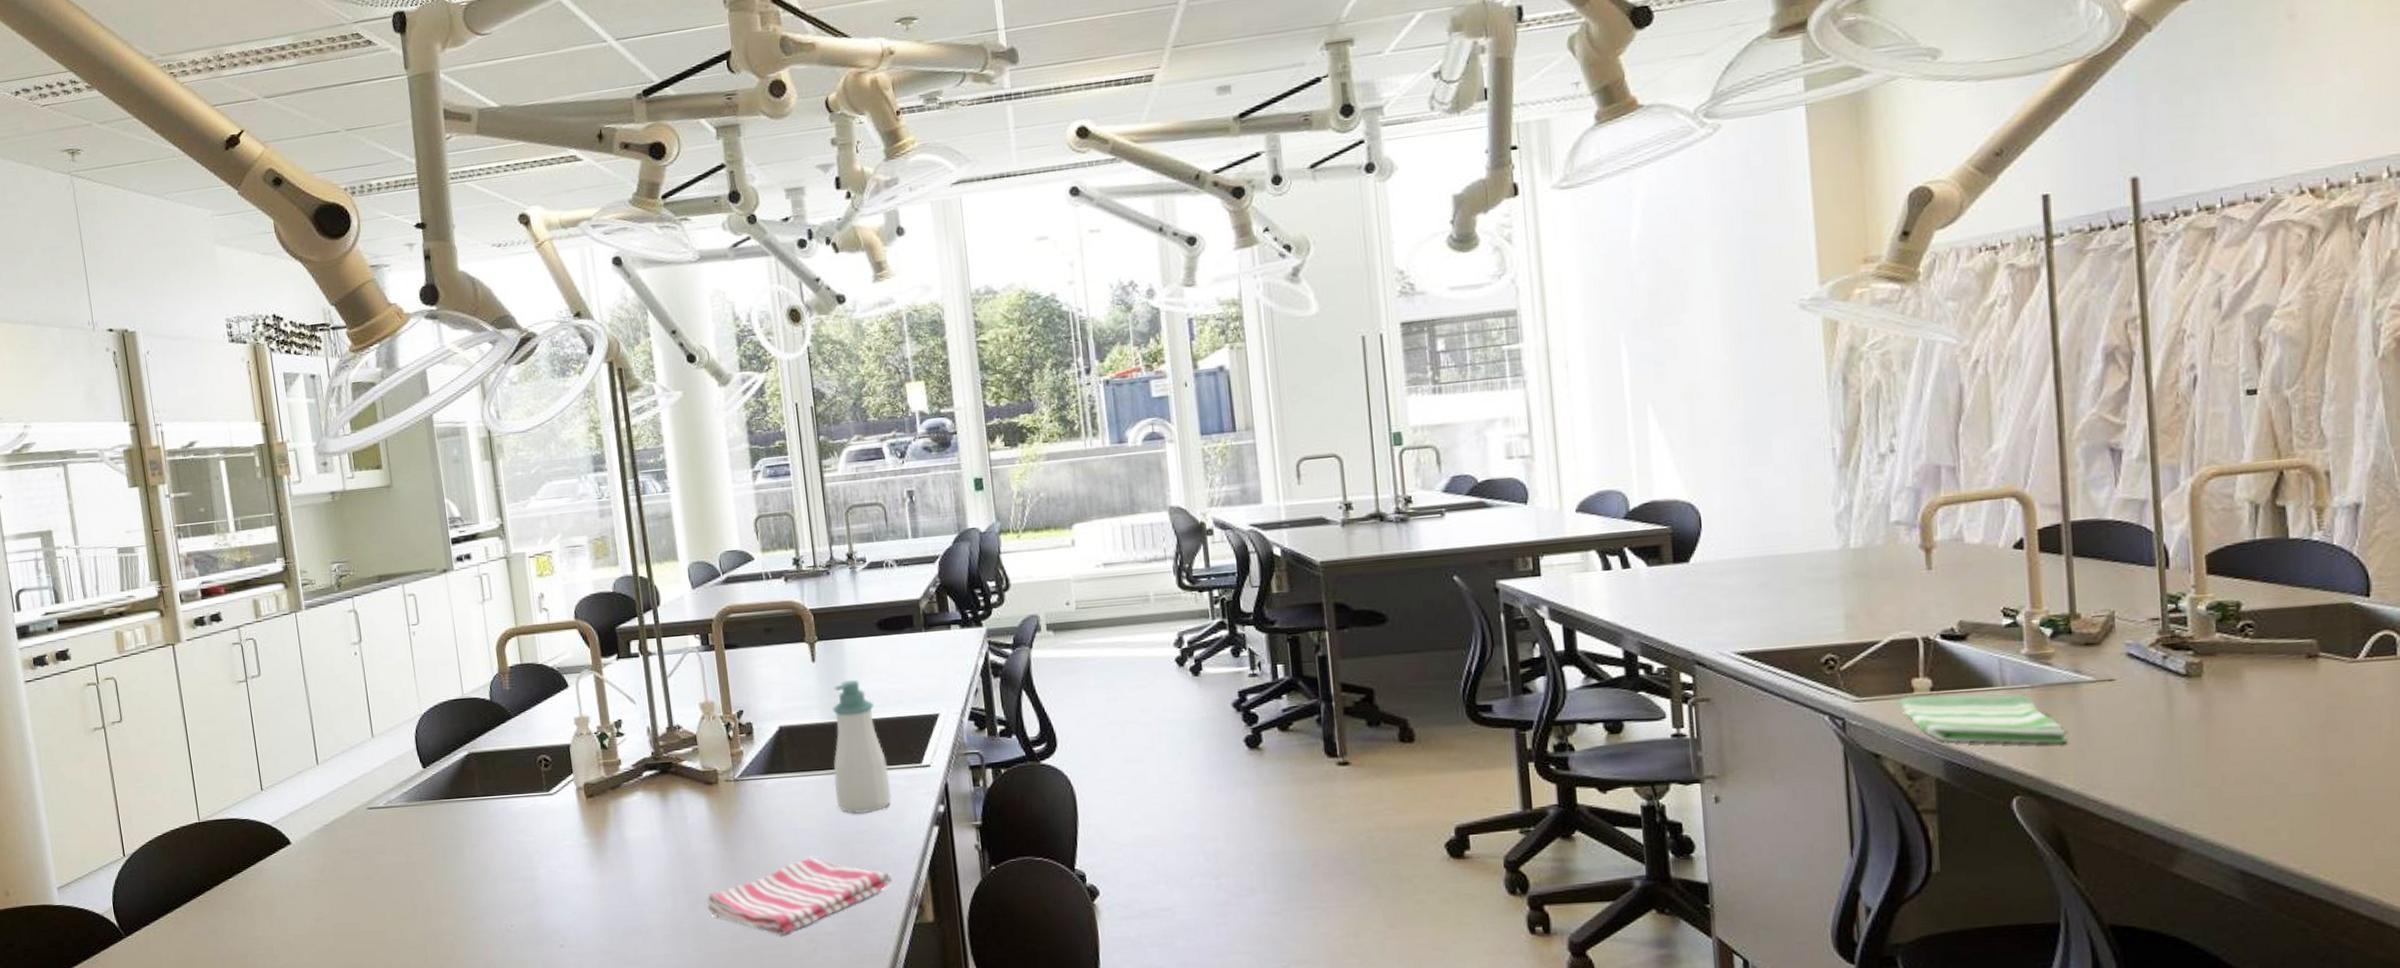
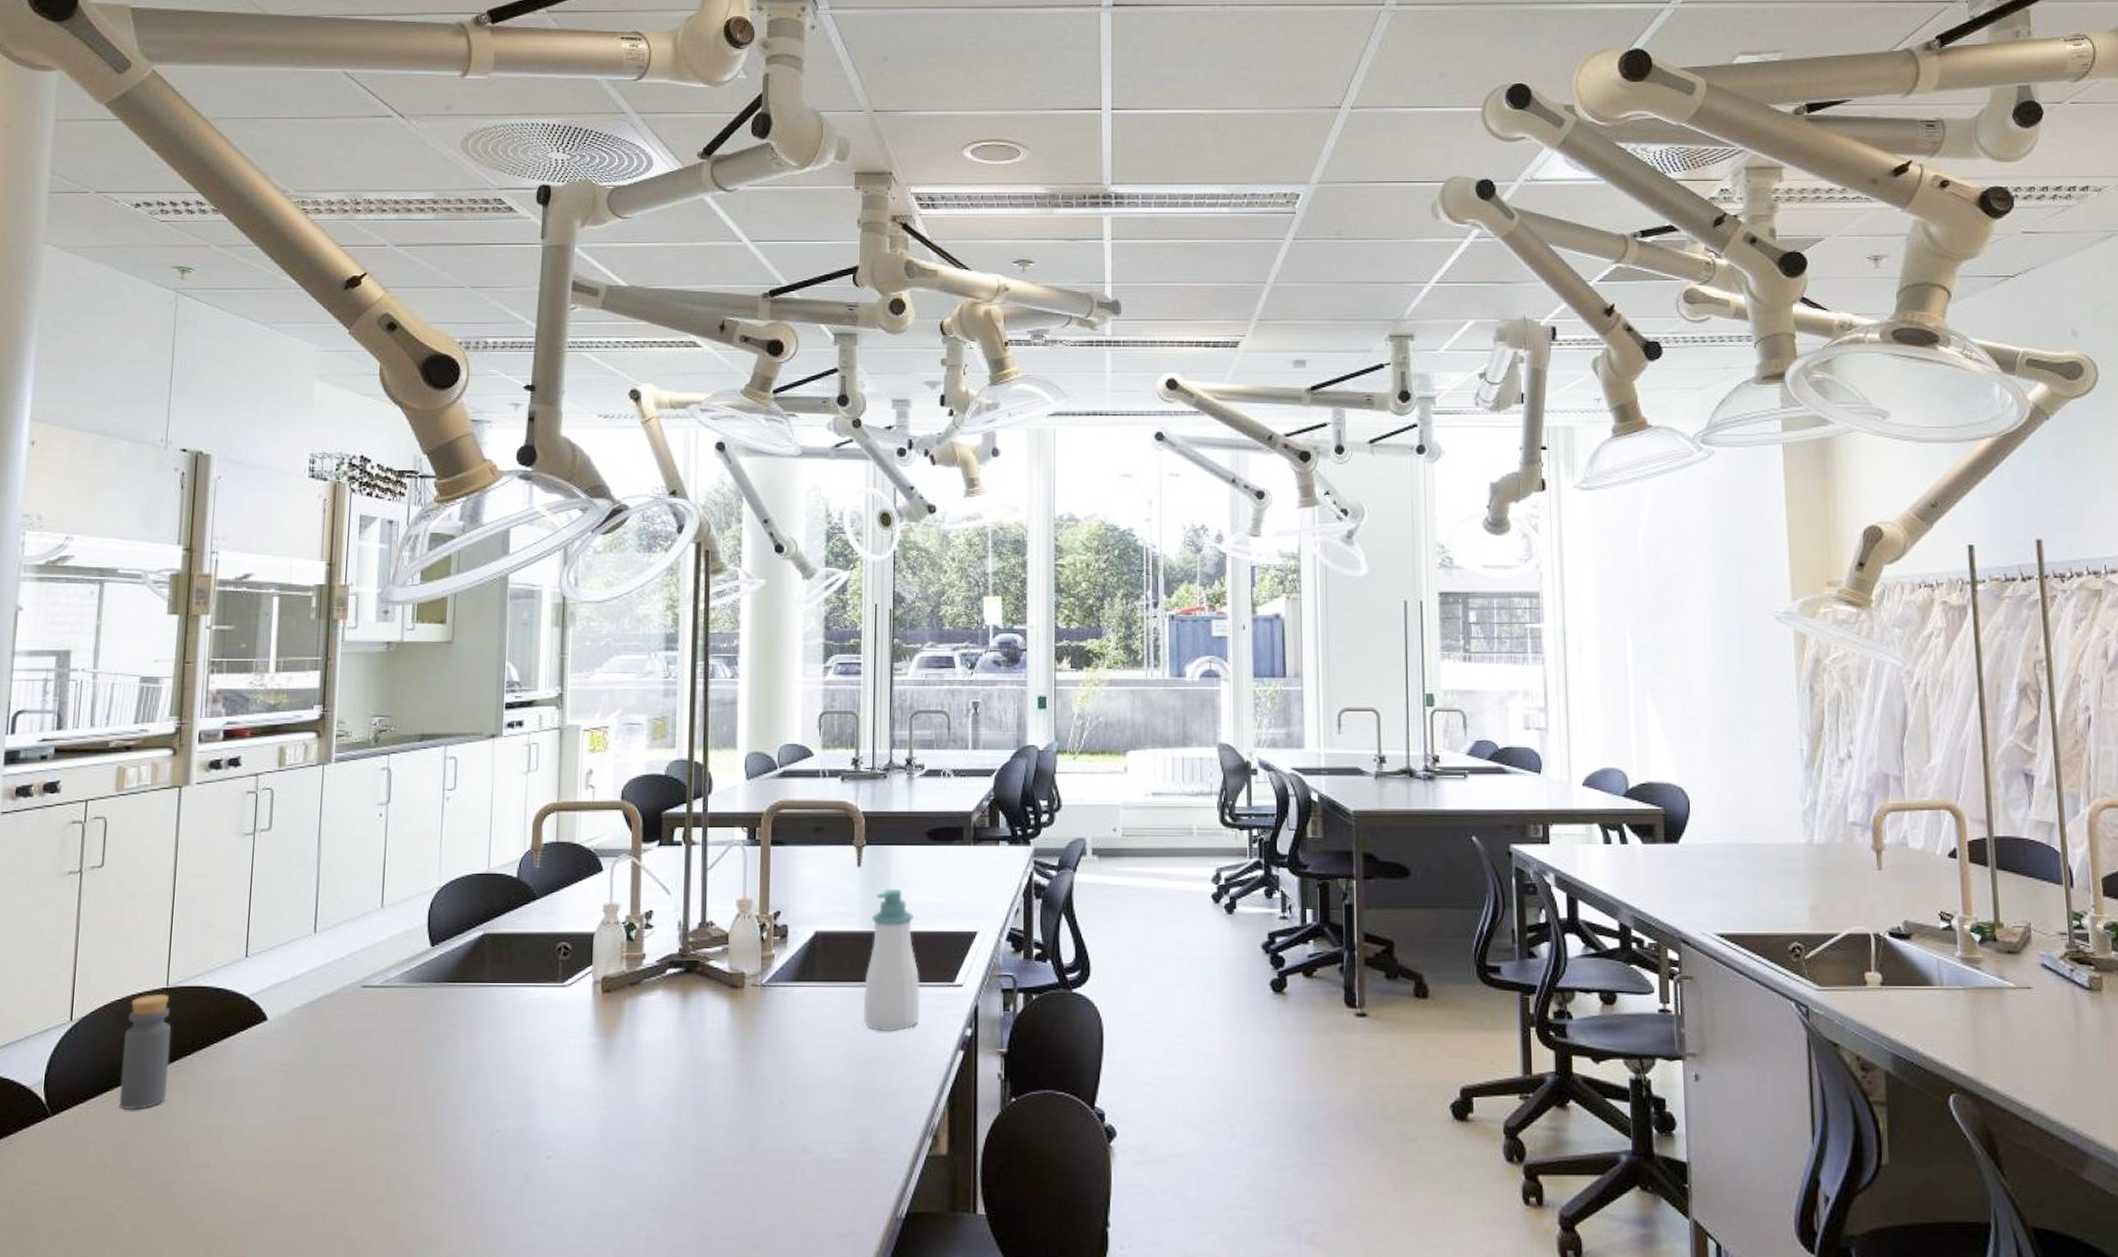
bottle: none [171,827,218,928] -> present [119,993,172,1110]
dish towel: present [706,857,893,936] -> none [713,1075,911,1161]
dish towel: present [1897,694,2068,745] -> none [1853,989,1995,1046]

